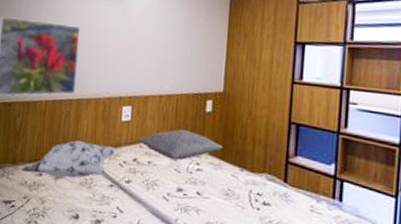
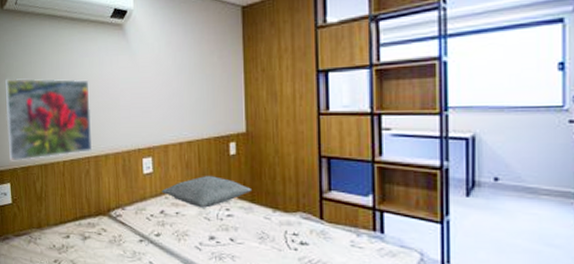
decorative pillow: present [22,140,117,178] -> none [48,199,143,238]

